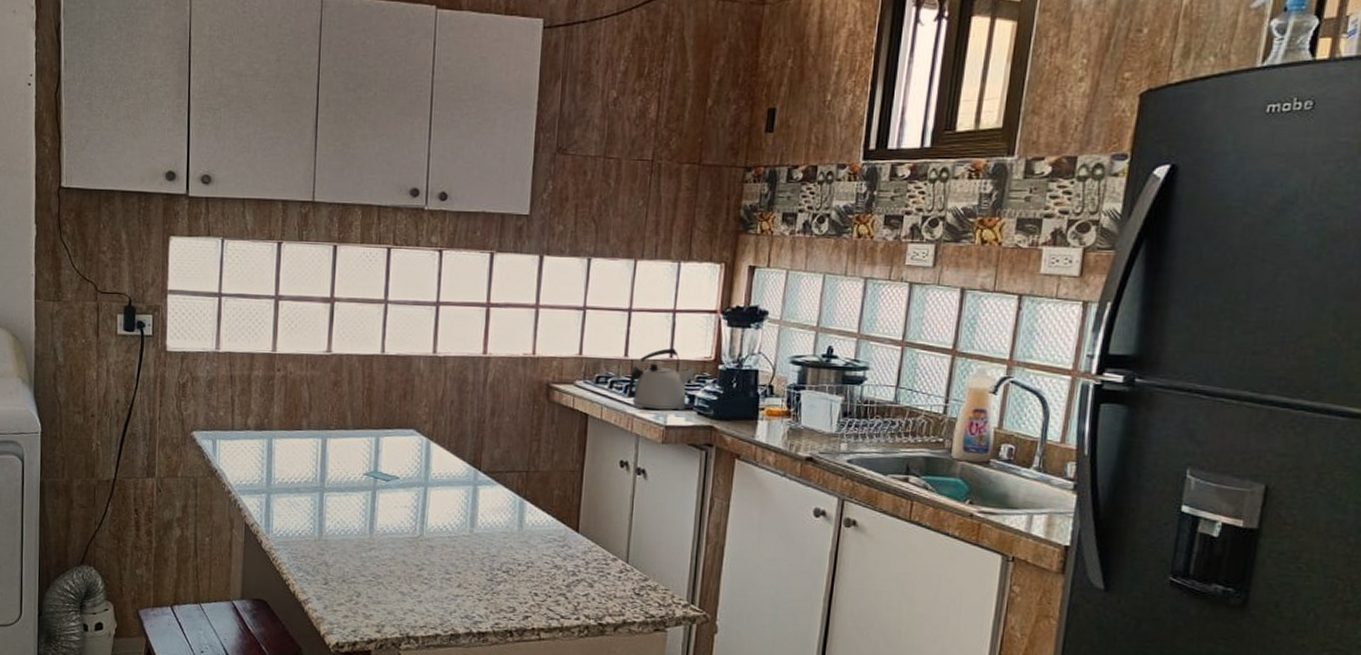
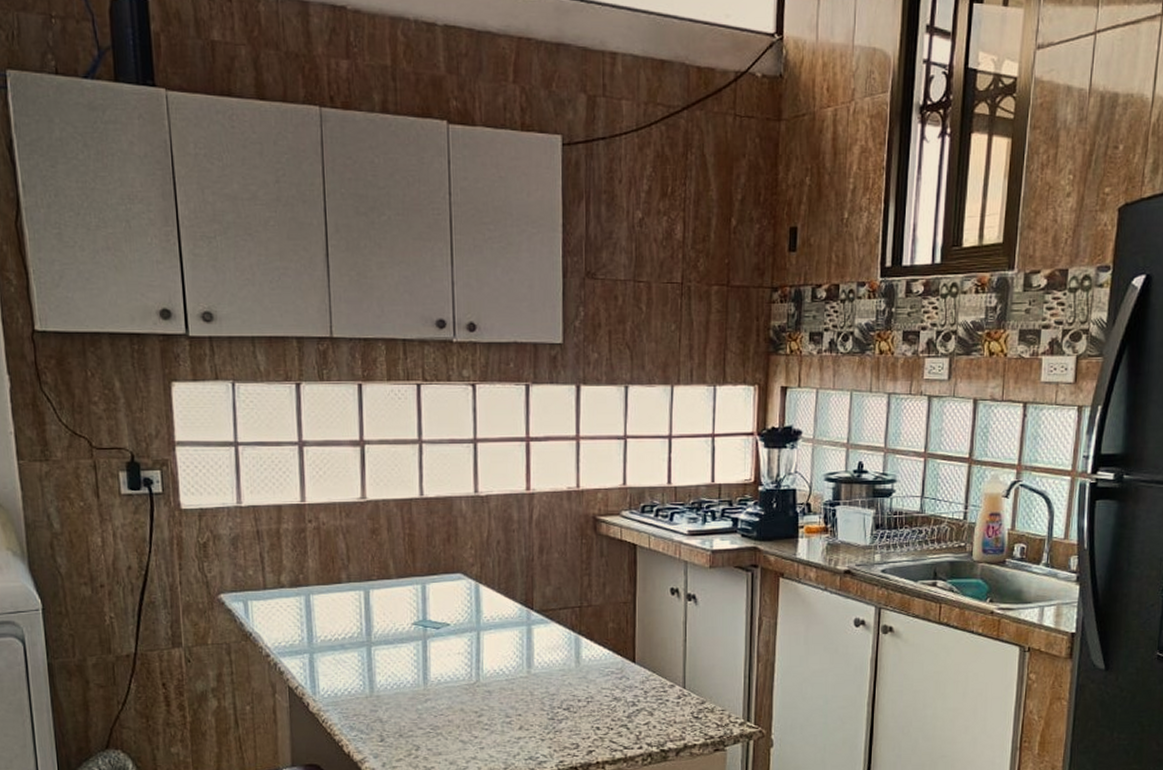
kettle: present [626,348,698,411] -> none [672,473,739,535]

